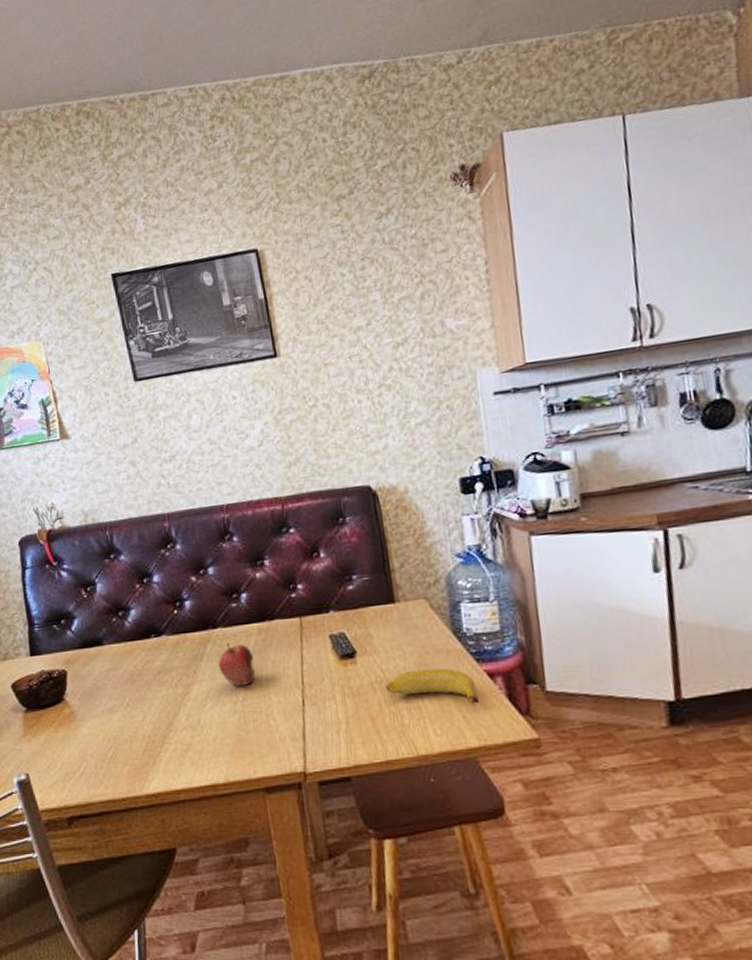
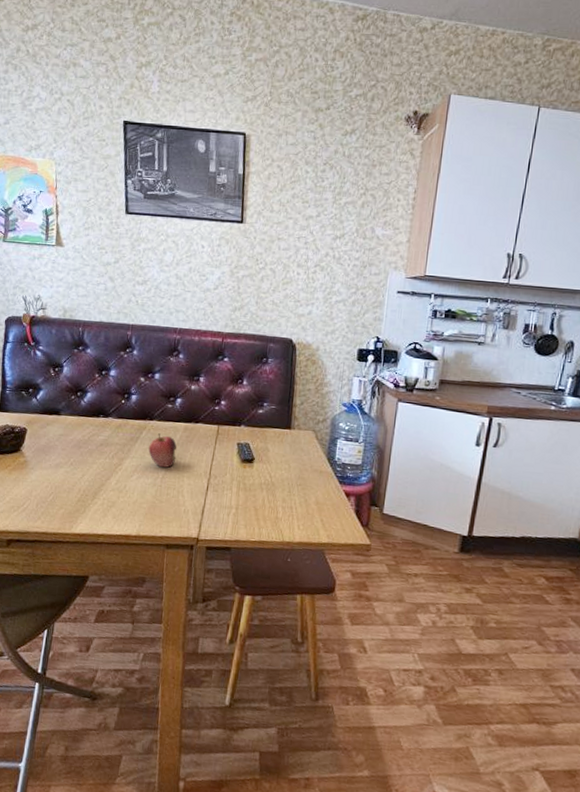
banana: present [386,668,479,704] -> none [271,480,336,513]

